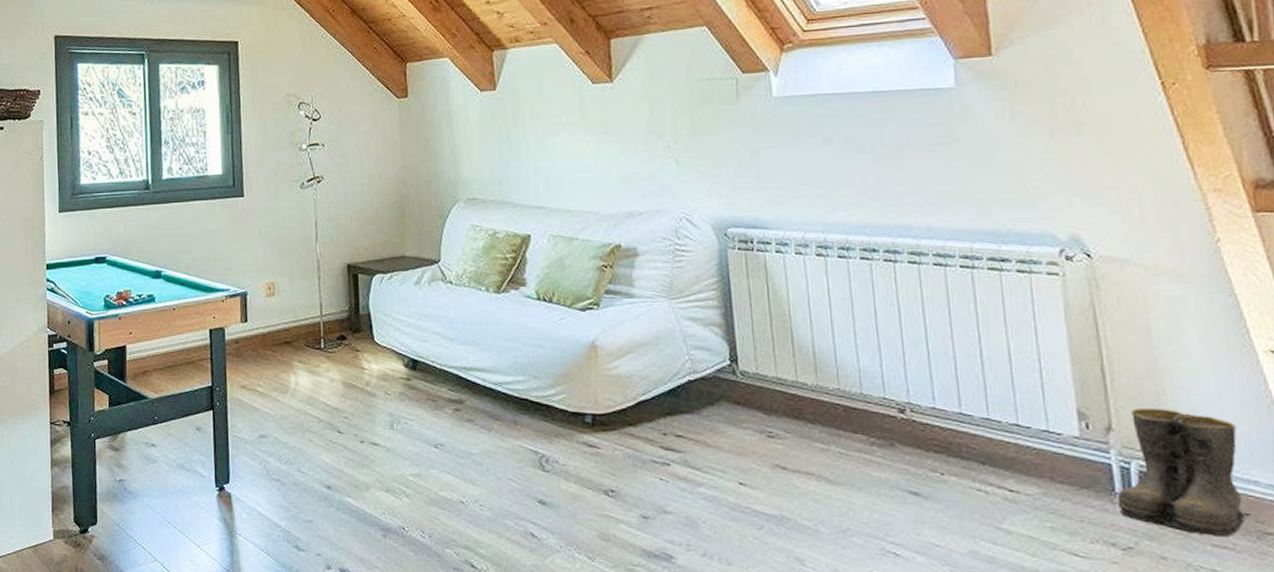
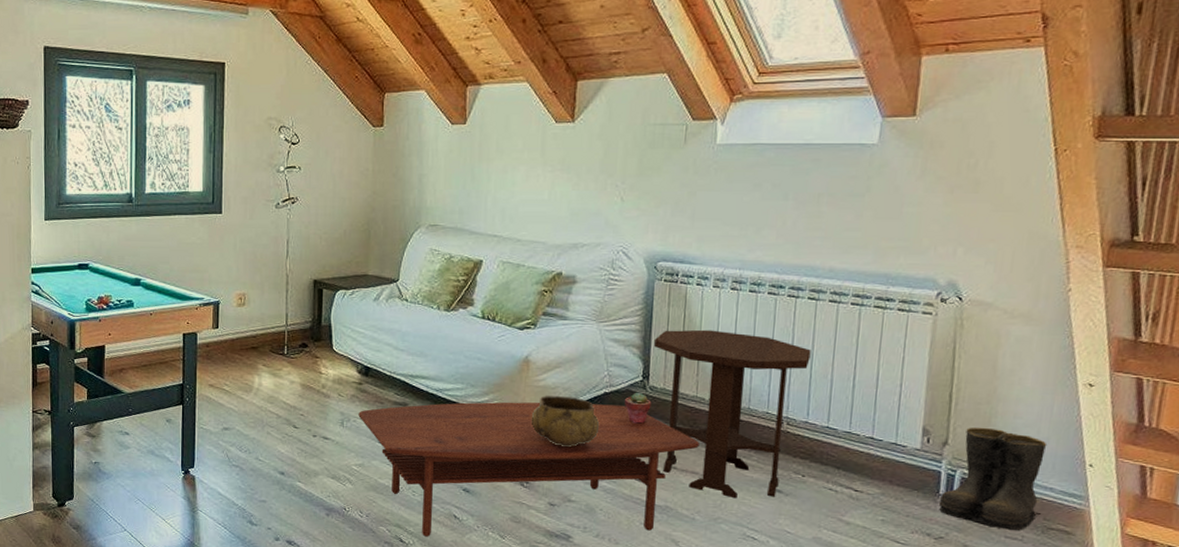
coffee table: none [409,394,810,561] -> present [358,402,699,537]
decorative bowl: none [607,386,689,446] -> present [531,396,600,447]
potted succulent: none [712,378,746,416] -> present [624,392,652,424]
side table: none [736,303,924,505] -> present [653,329,811,499]

